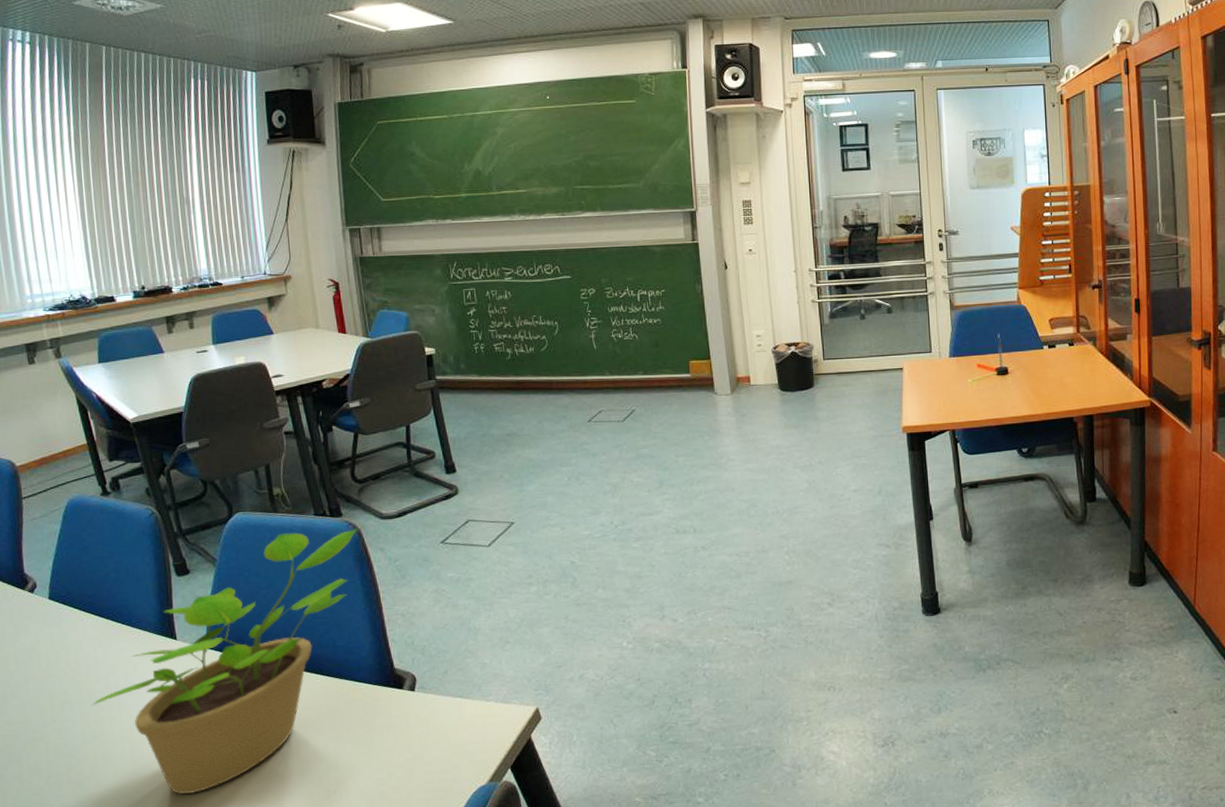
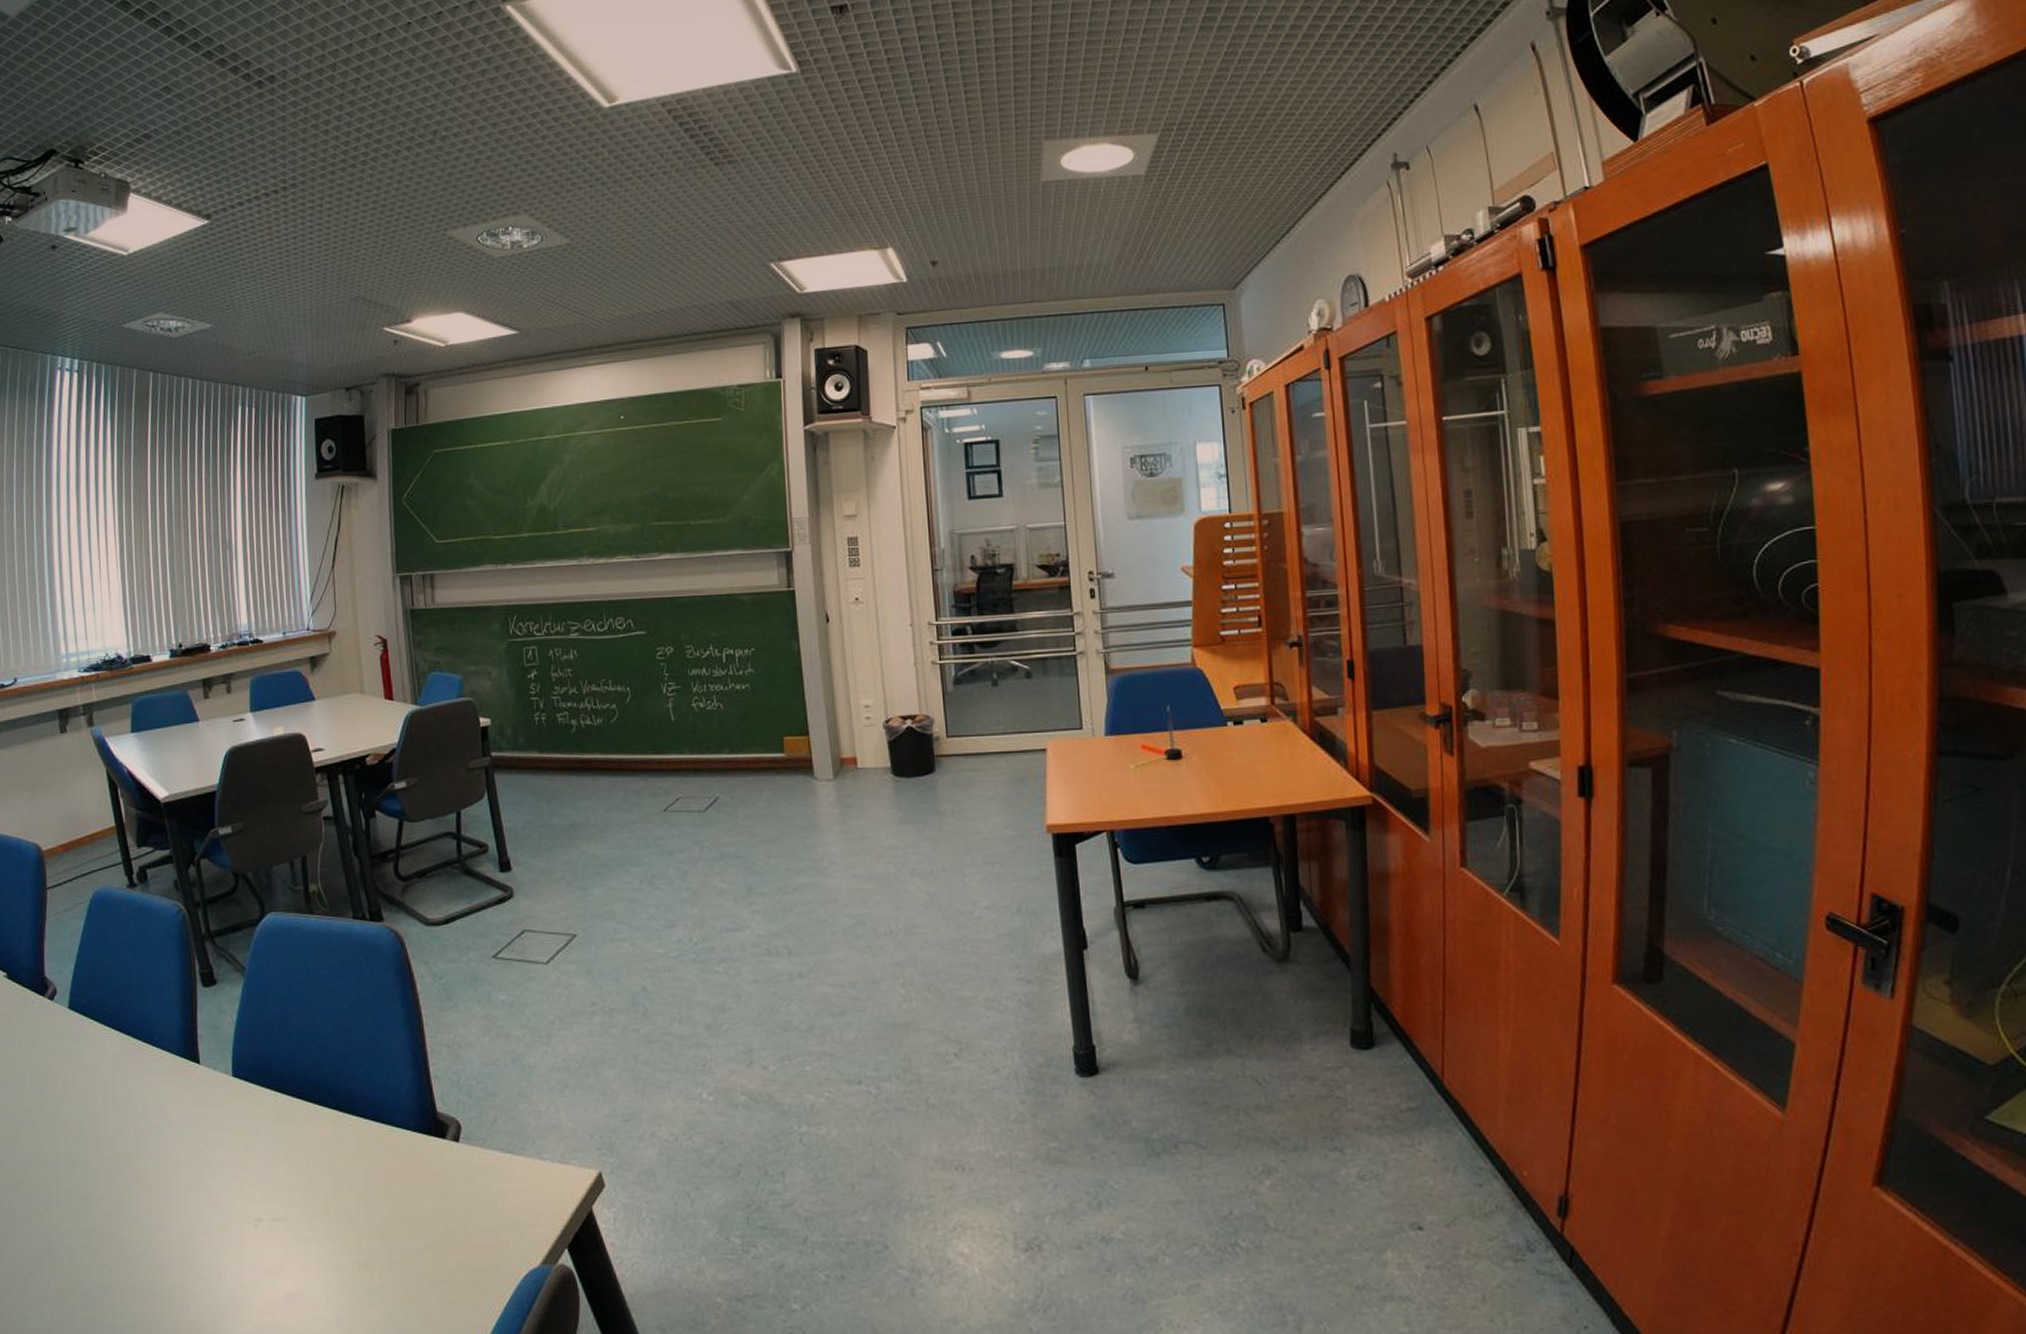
potted plant: present [92,528,359,795] -> none [107,936,401,1255]

